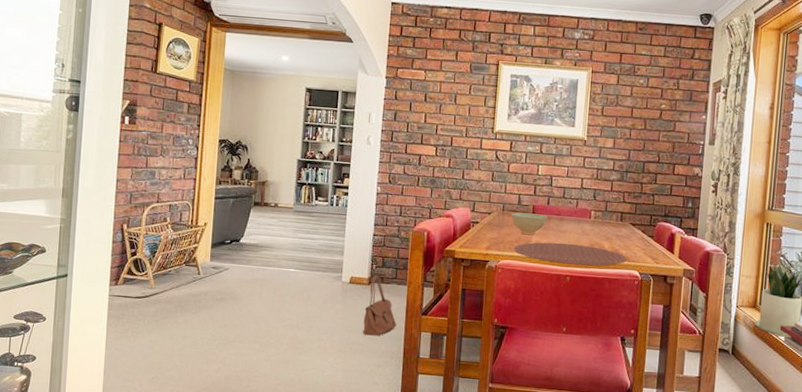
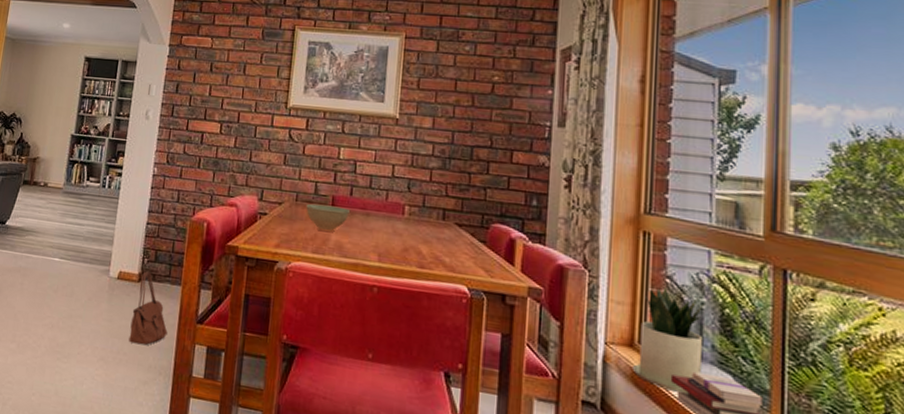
place mat: present [514,242,626,266] -> none [309,242,451,277]

